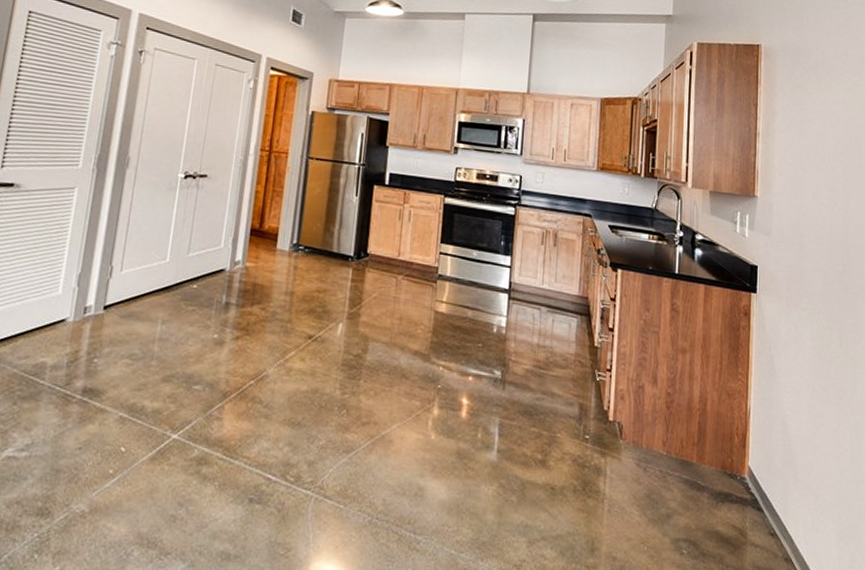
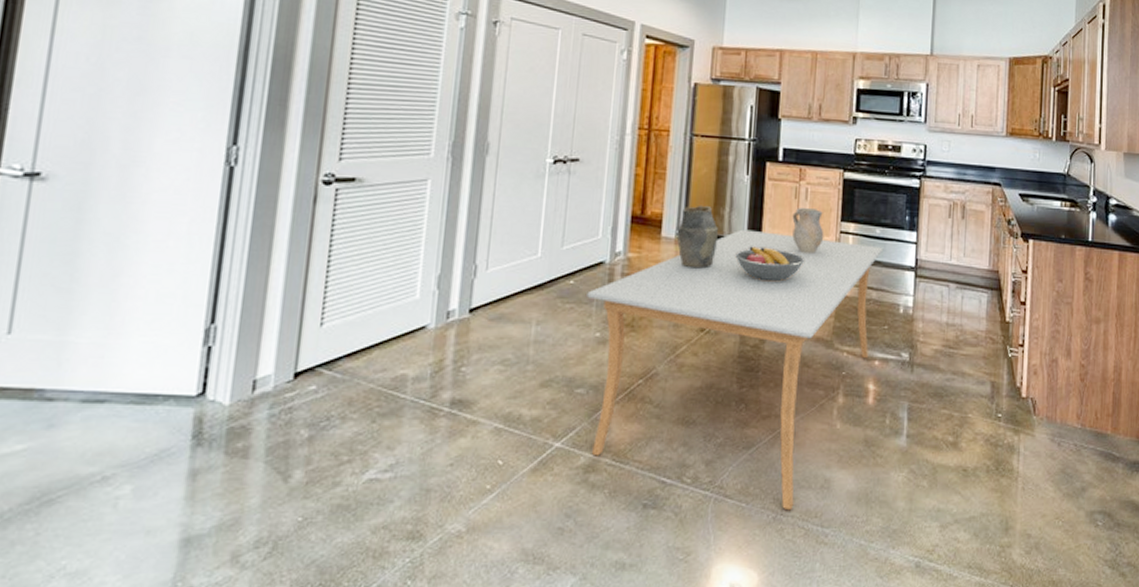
dining table: none [204,246,480,515] -> present [587,229,884,511]
vase: none [291,221,328,280] -> present [677,205,718,269]
fruit bowl: none [342,262,407,296] -> present [735,246,805,282]
pitcher: none [395,229,425,272] -> present [792,208,824,253]

